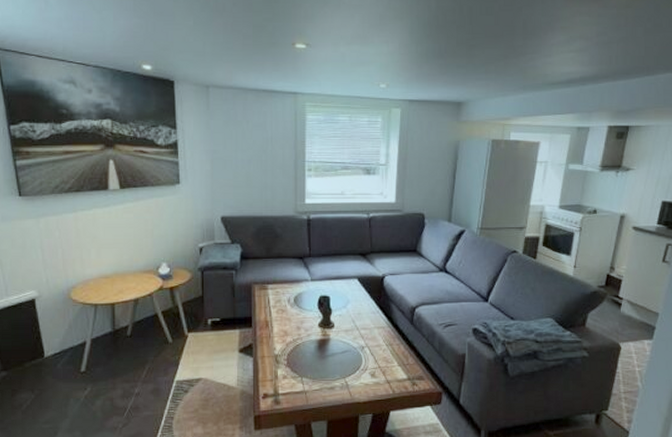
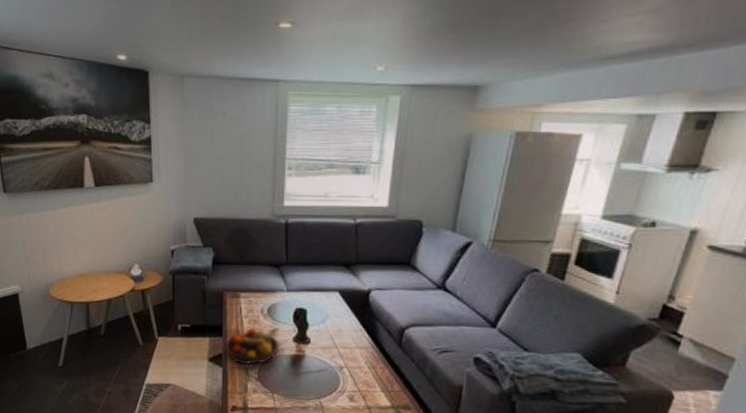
fruit bowl: none [254,315,307,352] -> present [225,327,281,365]

